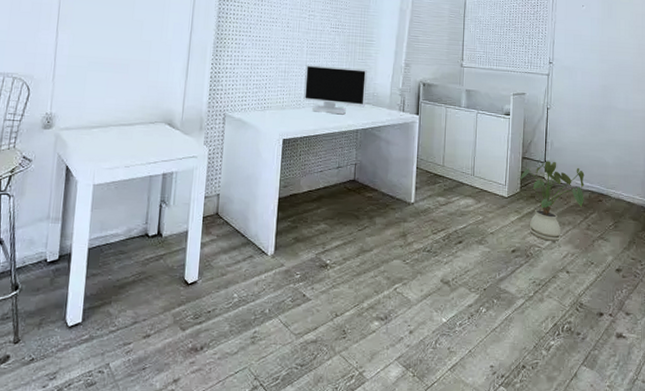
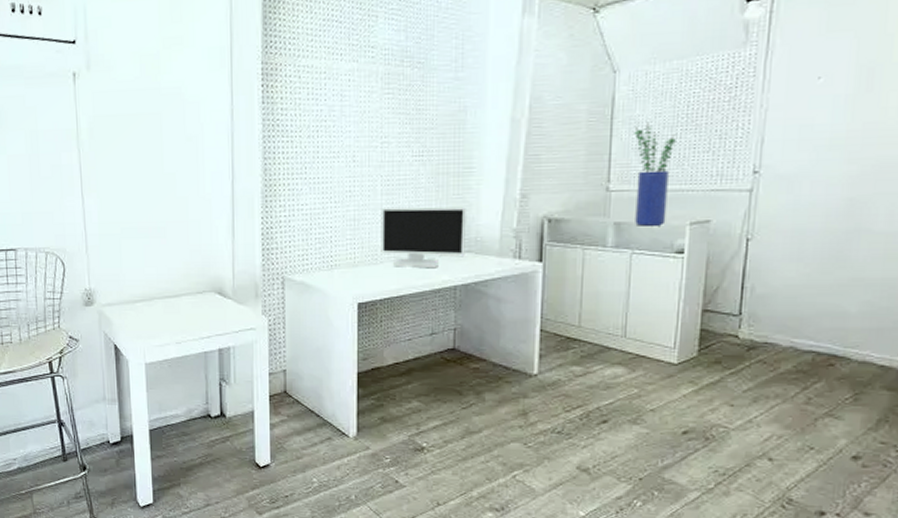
vase: none [478,21,503,95] -> present [634,121,676,226]
house plant: present [520,161,585,241] -> none [698,313,807,420]

